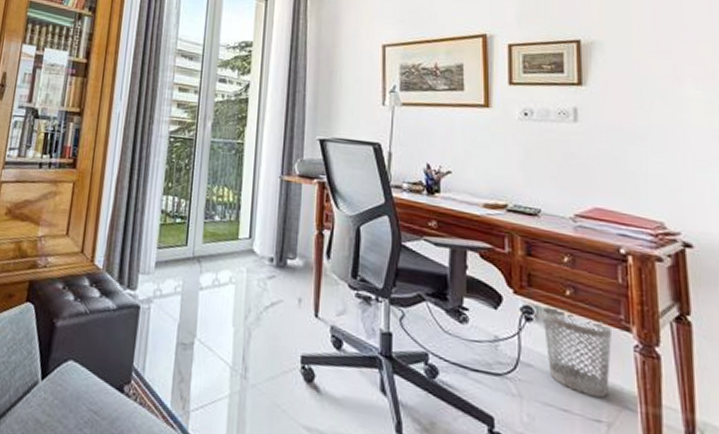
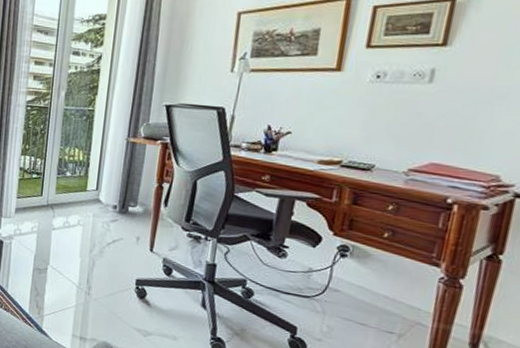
wastebasket: present [541,306,612,399] -> none [354,246,421,317]

